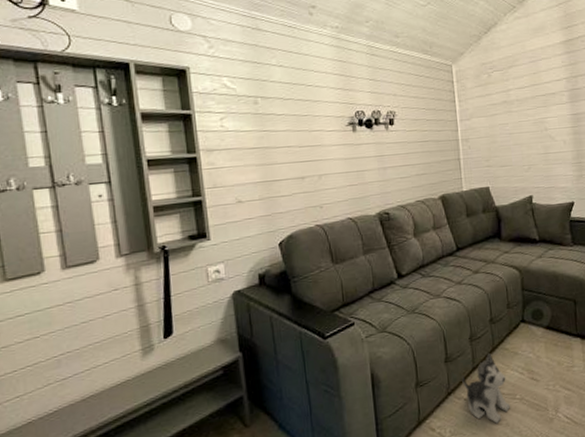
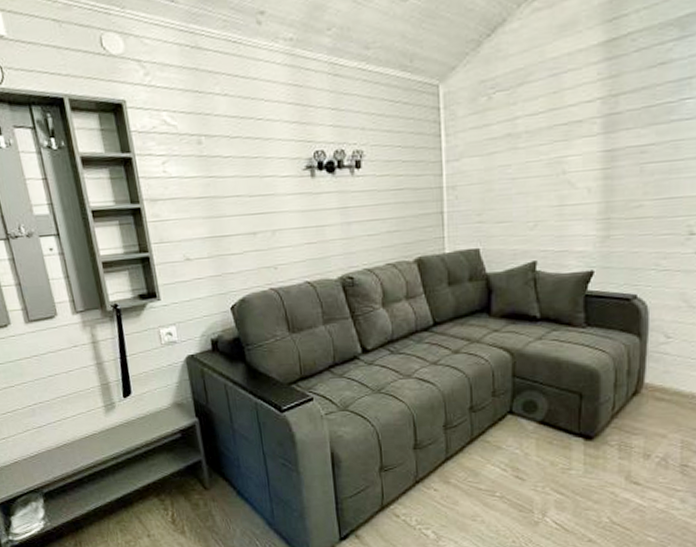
plush toy: present [462,353,511,423] -> none [432,445,489,519]

